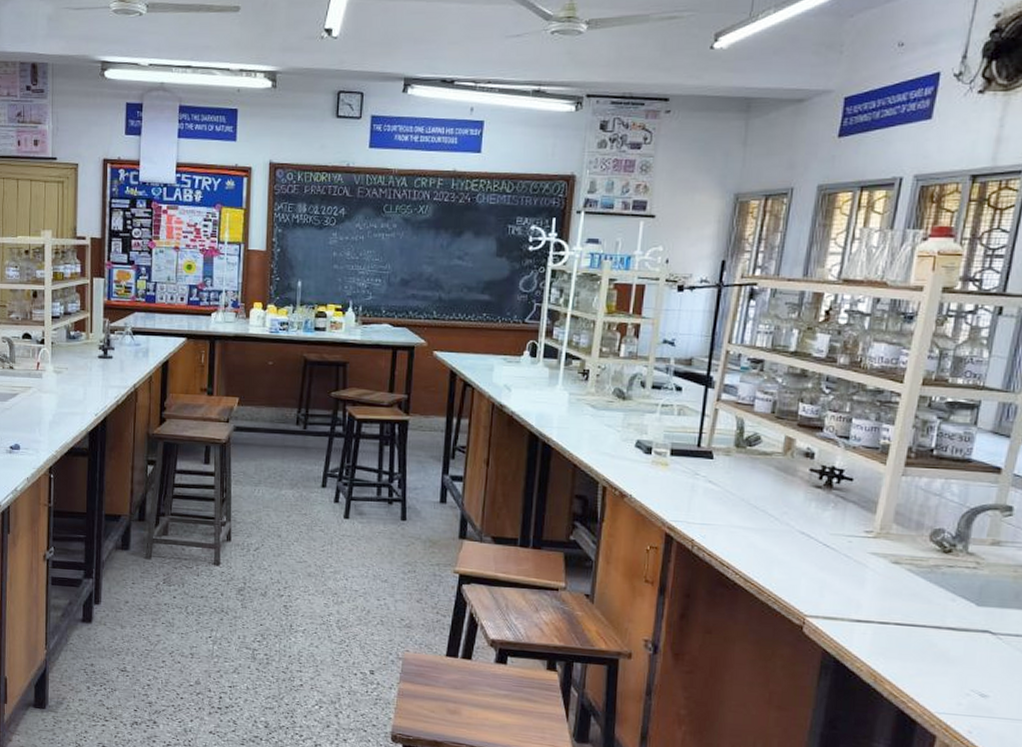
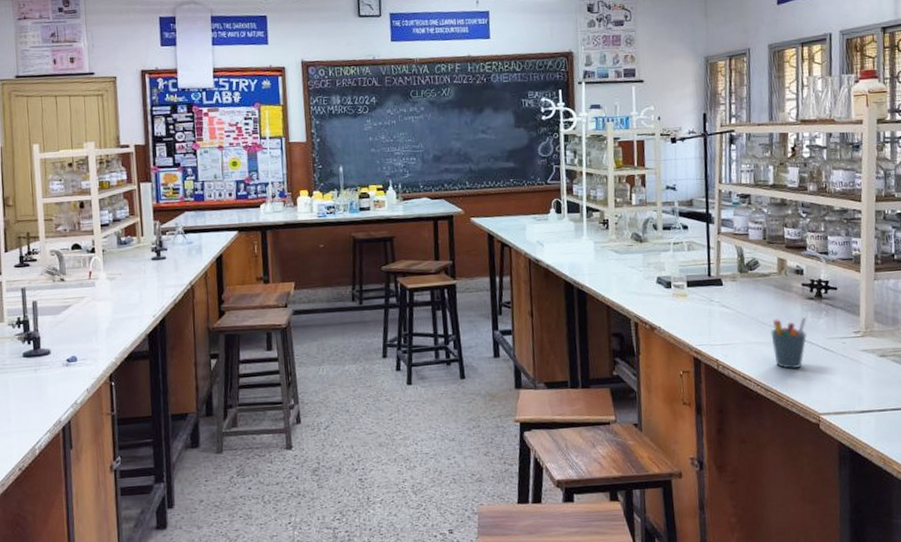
pen holder: none [761,504,810,562] -> present [770,317,807,369]

